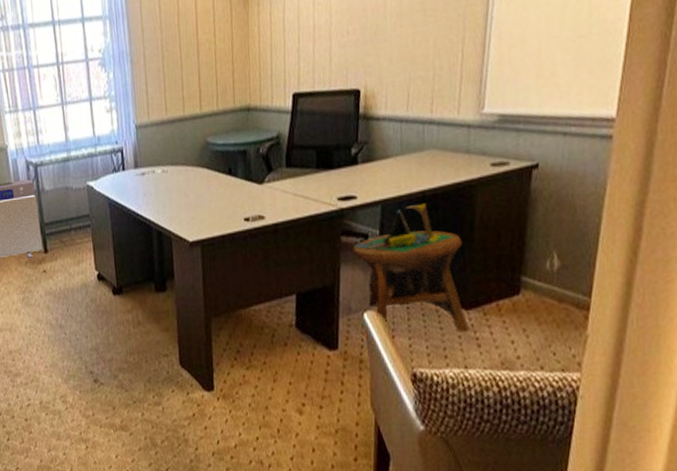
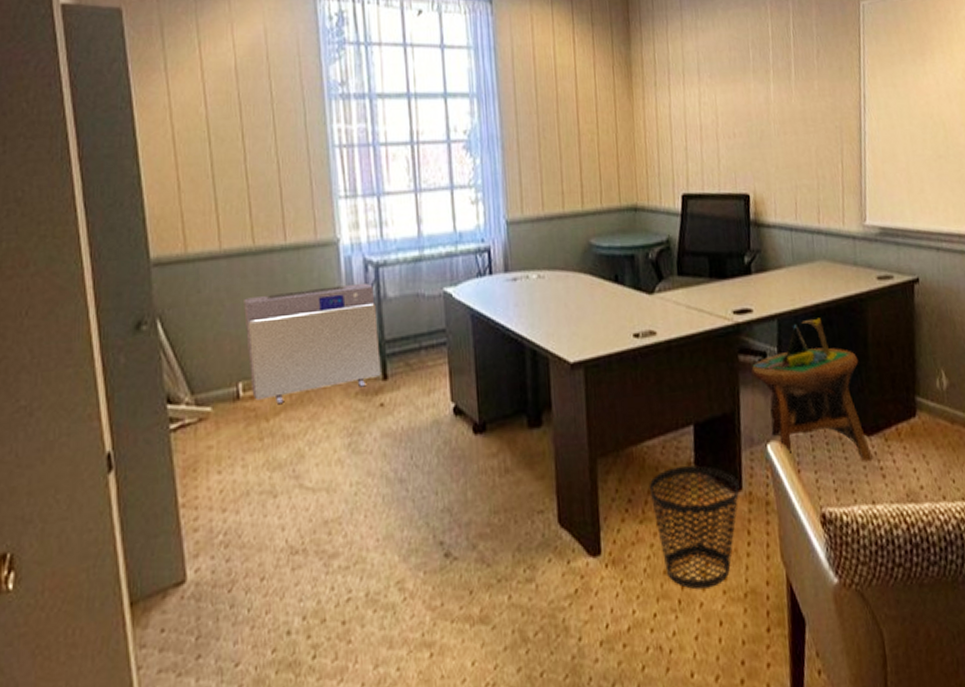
wastebasket: none [255,327,336,423] -> present [649,465,740,590]

